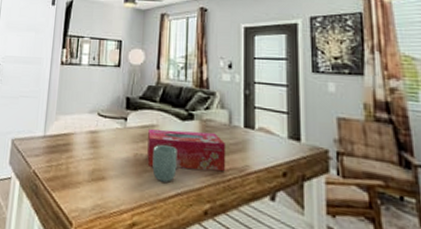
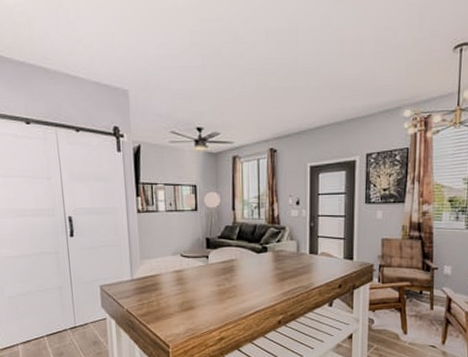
tissue box: present [147,129,226,172] -> none [228,260,295,293]
cup: present [152,144,177,182] -> none [234,274,255,304]

